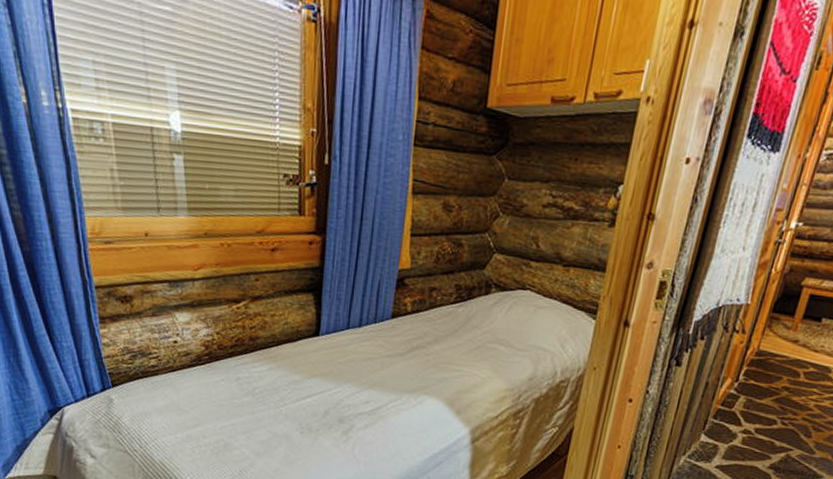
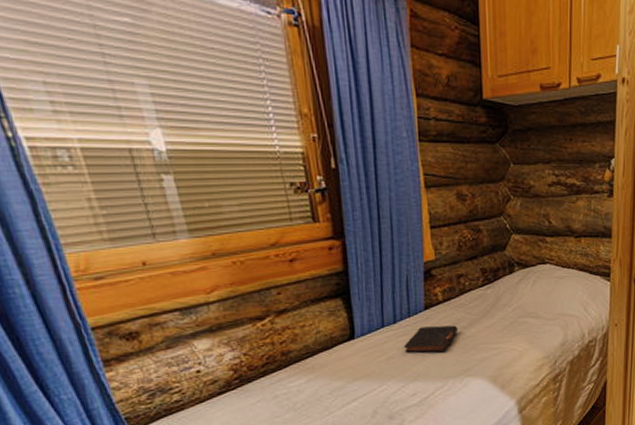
book: none [364,335,423,364] -> present [403,325,459,353]

